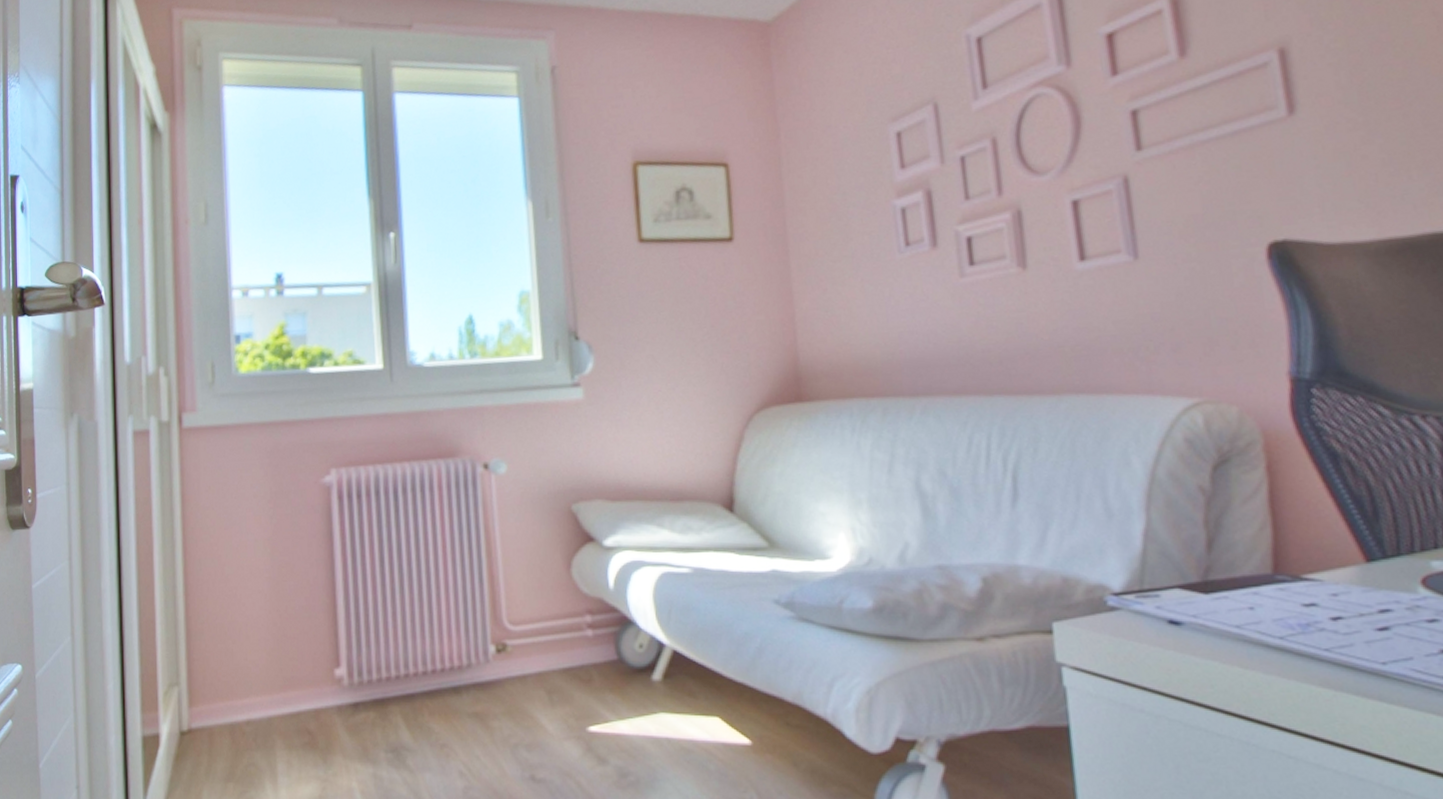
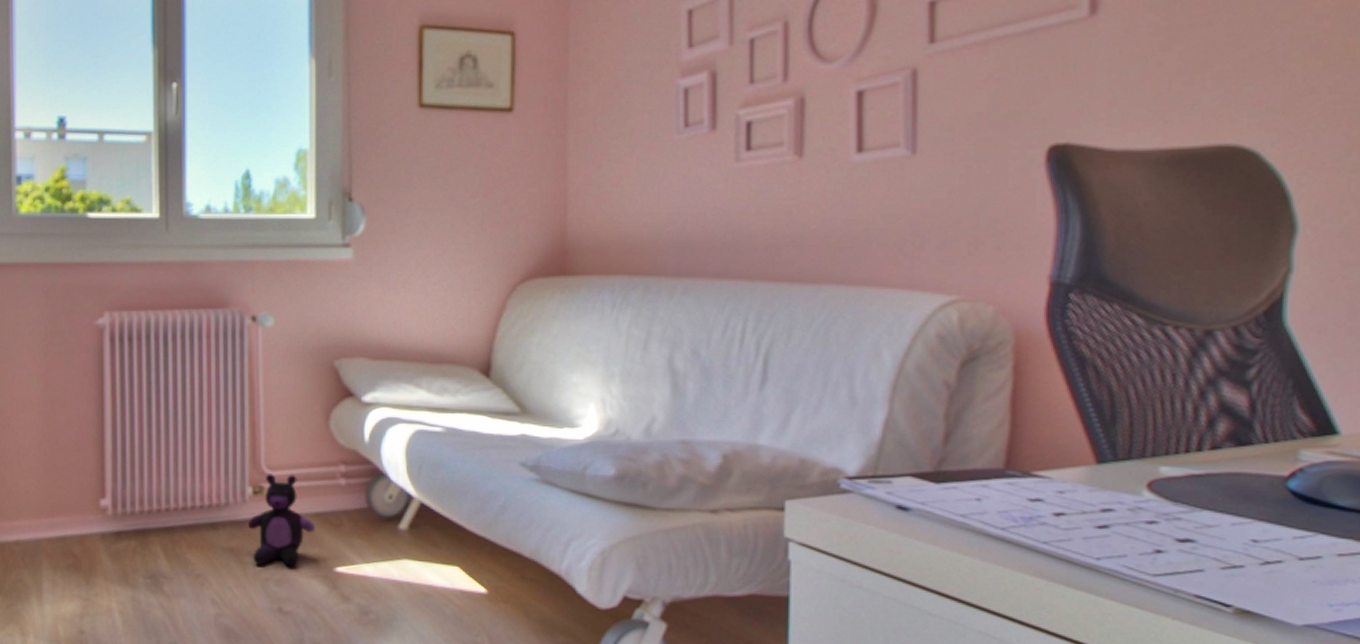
stuffed animal: none [492,629,565,731] -> present [247,474,316,567]

